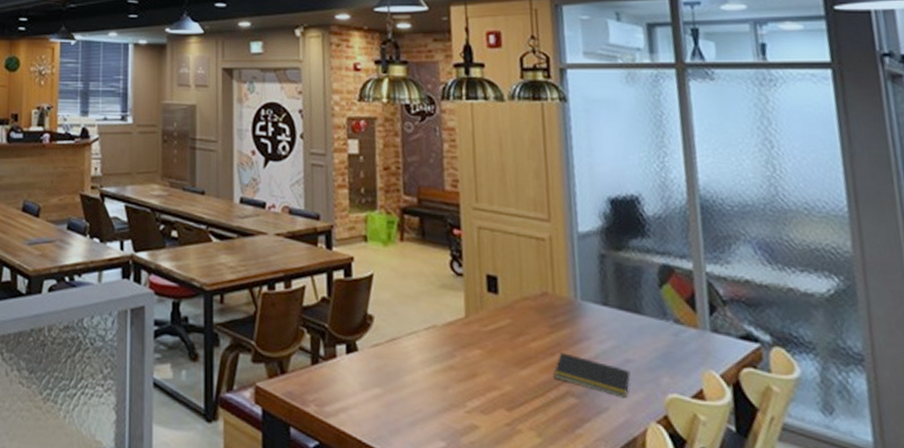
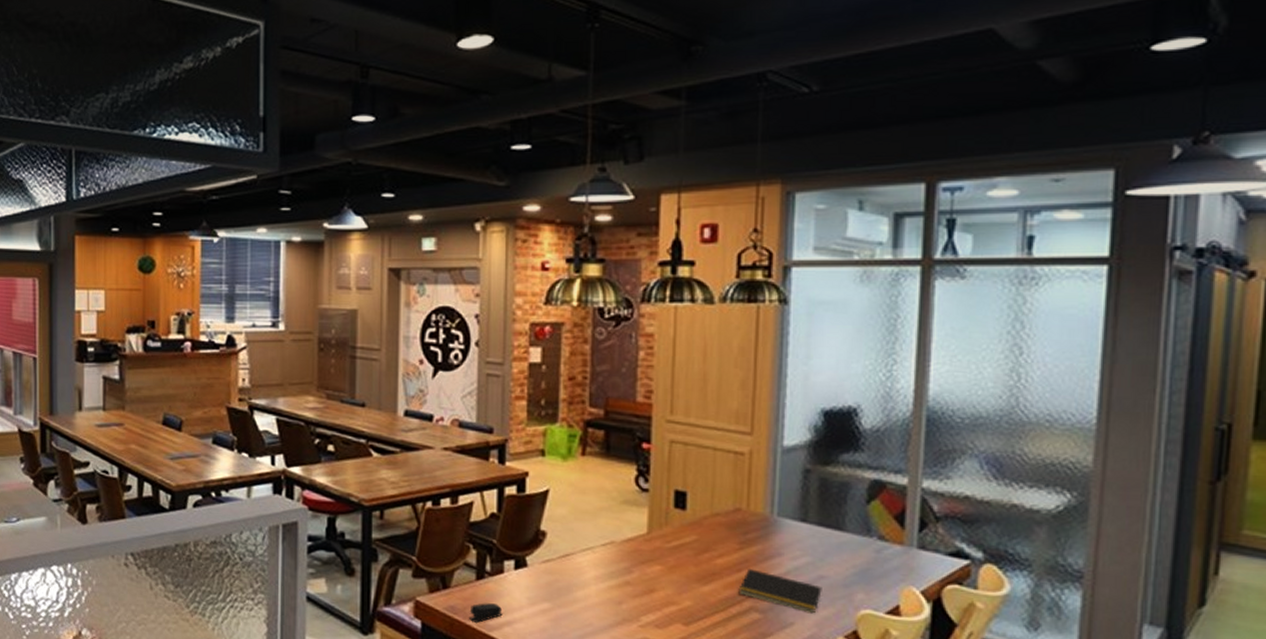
stapler: none [306,388,338,409] -> present [469,603,503,623]

